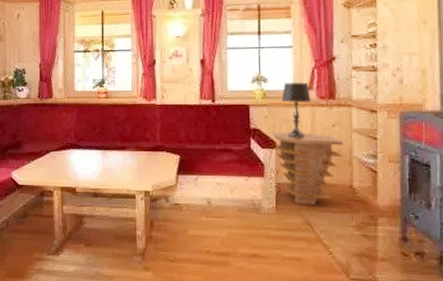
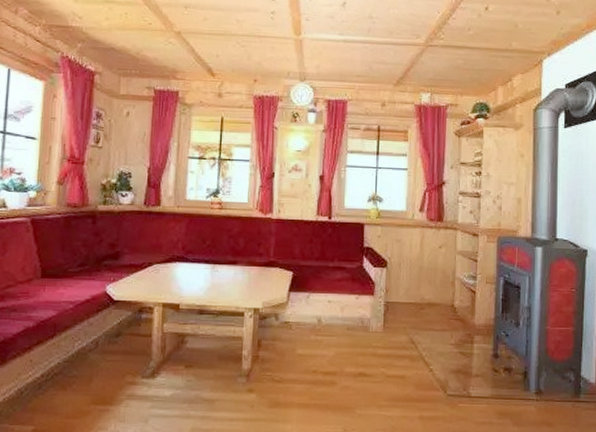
side table: present [272,132,344,205] -> none [384,251,448,323]
table lamp: present [282,82,311,137] -> none [395,204,422,257]

